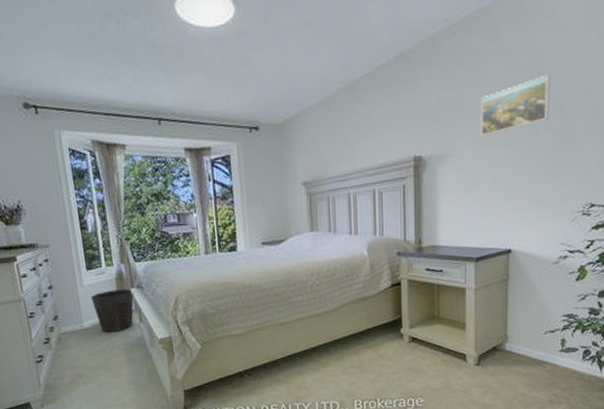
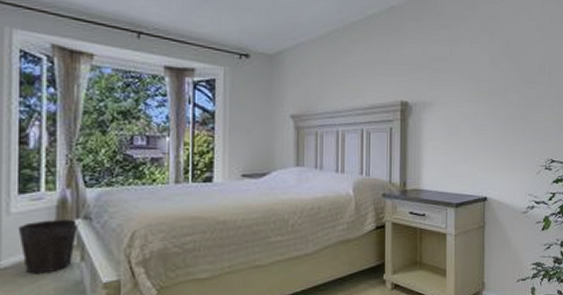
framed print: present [481,74,551,136] -> none [461,43,517,90]

